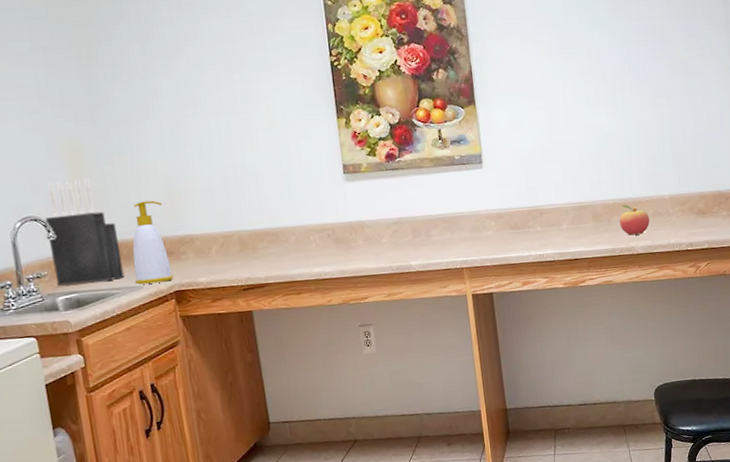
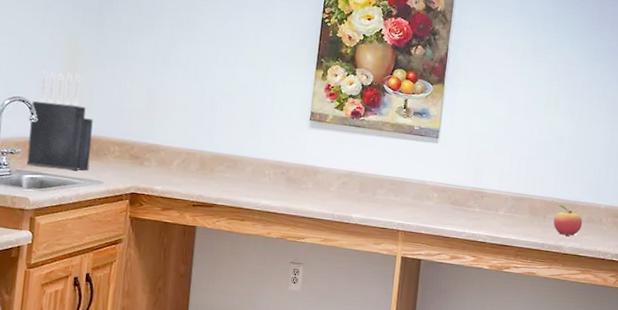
soap bottle: present [132,200,174,285] -> none [97,105,139,183]

